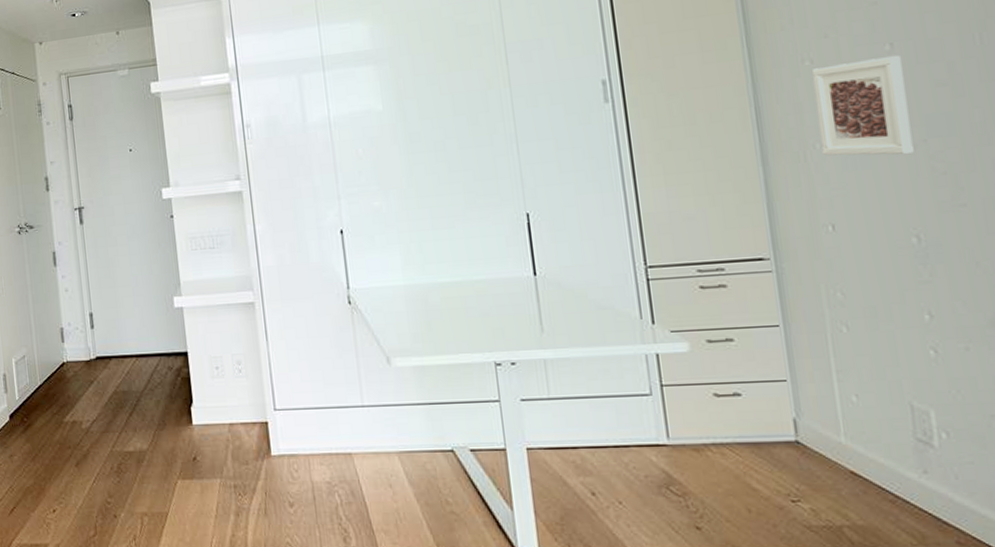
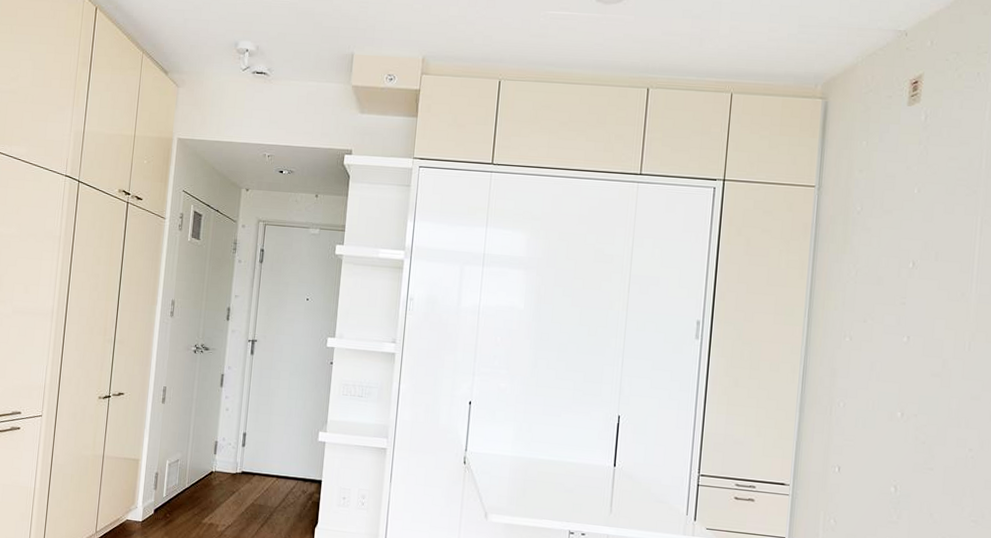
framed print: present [811,55,914,156] -> none [843,344,912,423]

